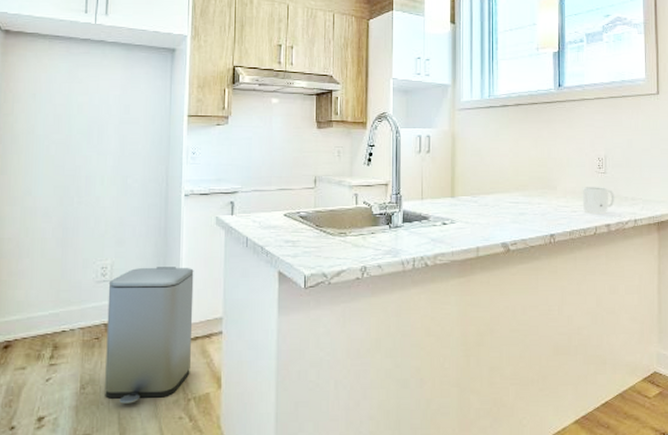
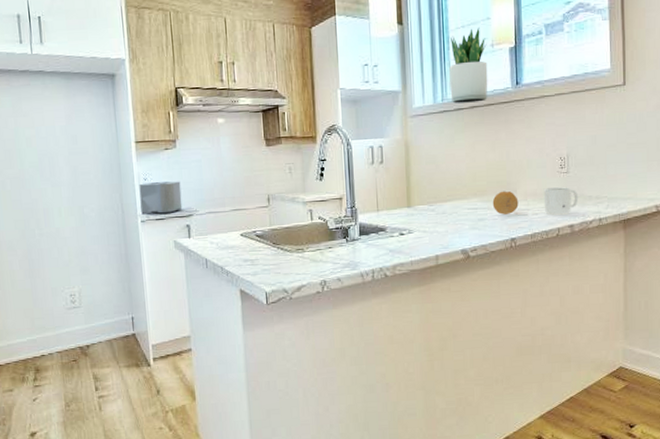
pedal bin: present [105,267,194,404] -> none [78,291,165,418]
toaster: none [186,157,229,190] -> present [139,181,183,215]
planter: none [497,32,533,100] -> present [449,28,488,103]
fruit: none [533,187,558,210] -> present [492,191,519,215]

